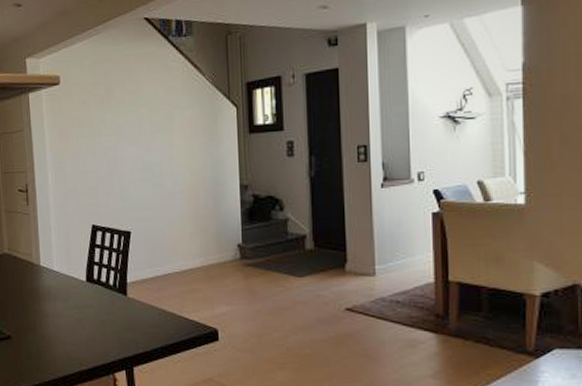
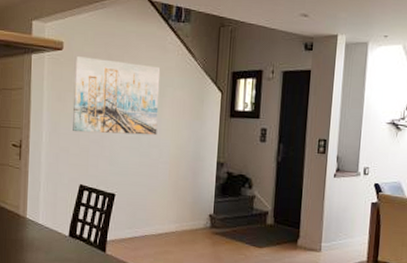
wall art: none [73,88,169,170] -> present [73,55,161,136]

